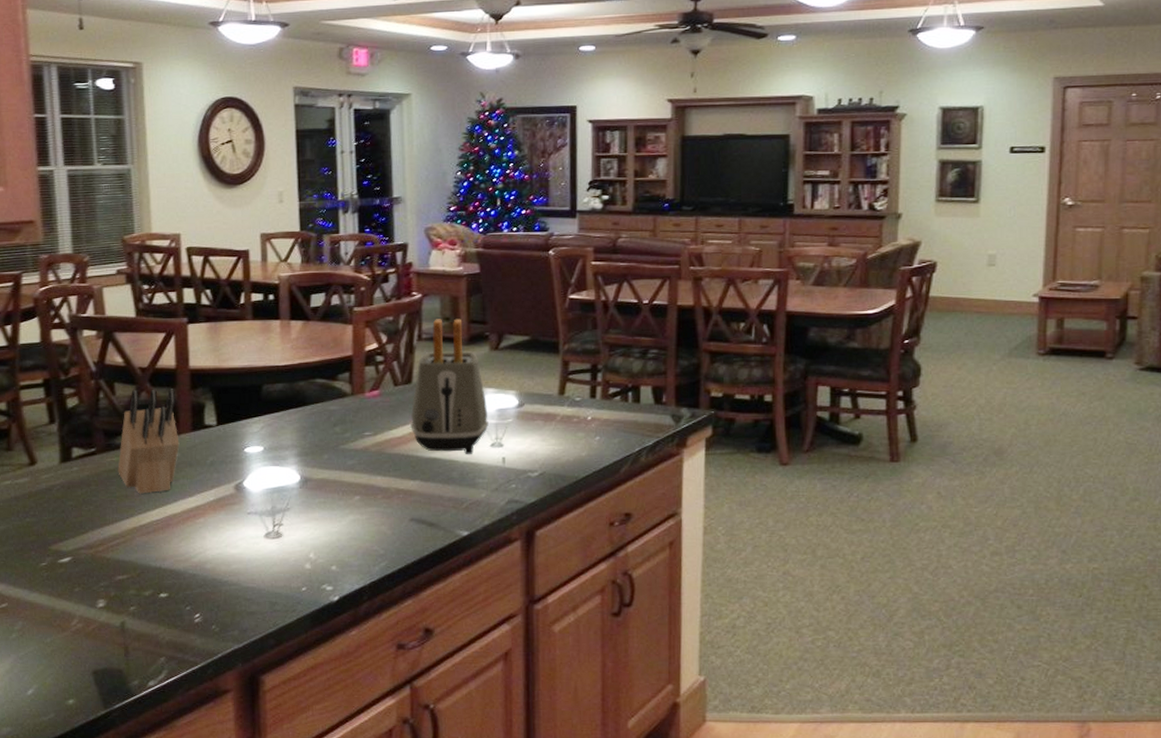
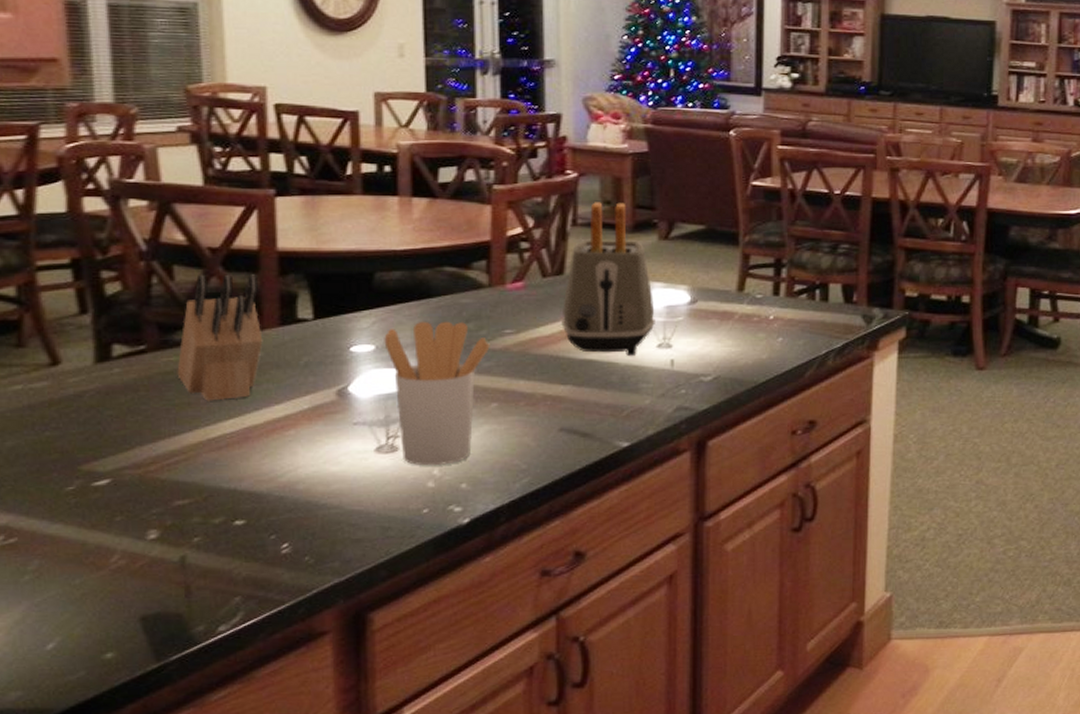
utensil holder: none [270,425,353,550] -> present [384,321,490,466]

